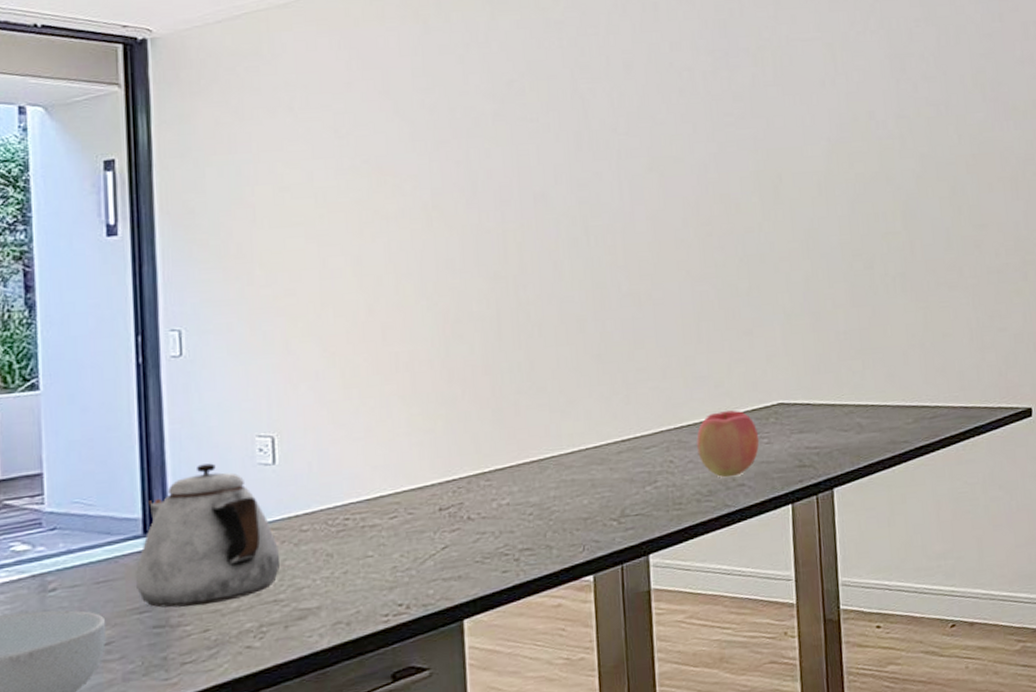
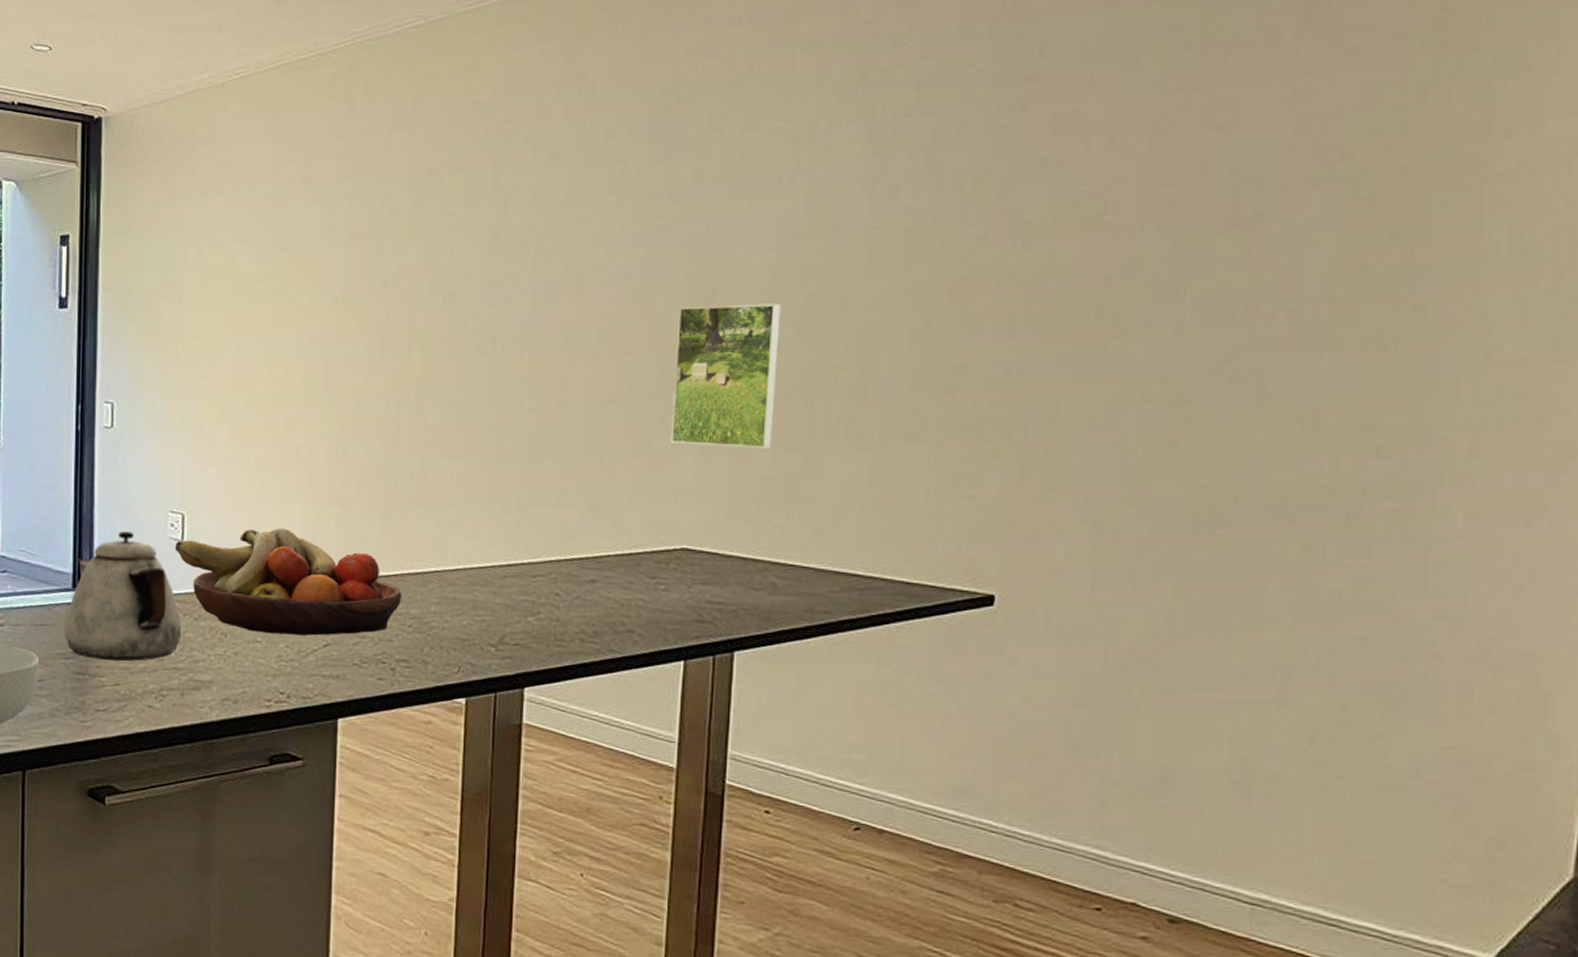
fruit bowl: none [265,436,520,548] -> present [174,527,402,636]
apple: present [696,410,760,478] -> none [587,548,656,621]
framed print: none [751,183,844,311] -> present [670,304,782,449]

